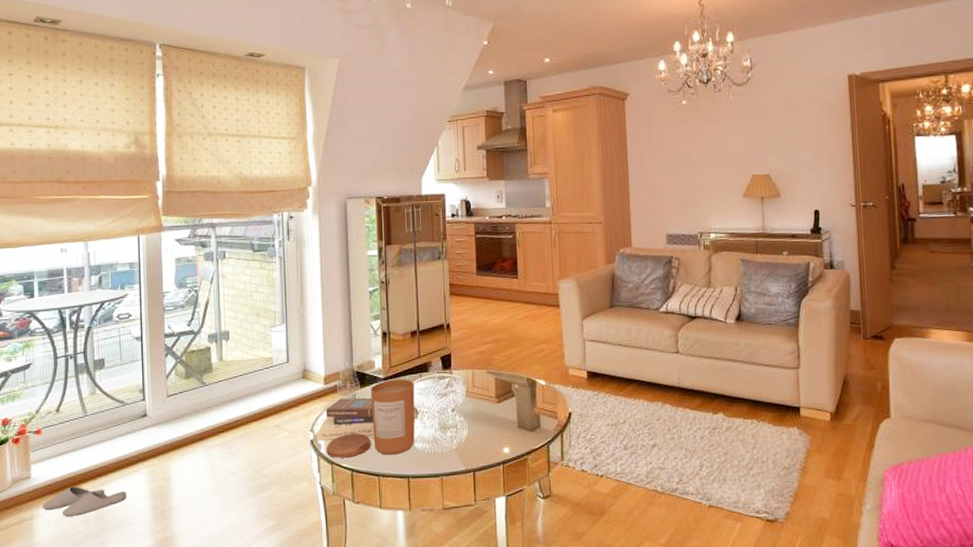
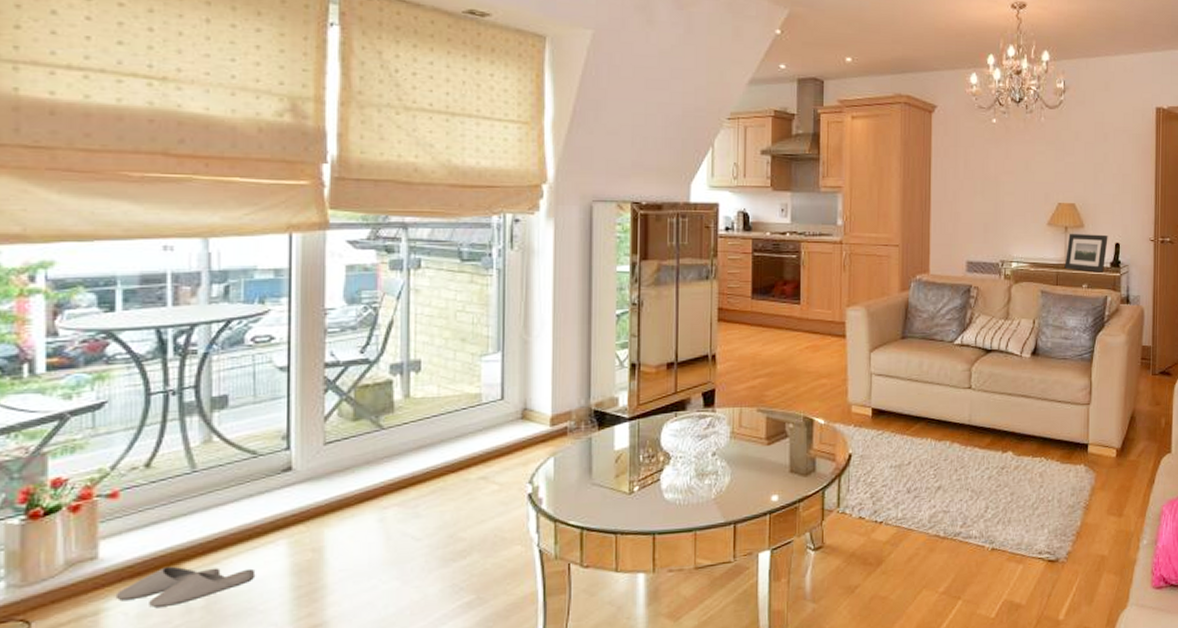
books: present [318,397,374,441] -> none [538,441,614,495]
candle: present [326,379,415,458] -> none [548,418,667,515]
picture frame: none [763,202,807,240] -> present [1064,233,1108,273]

